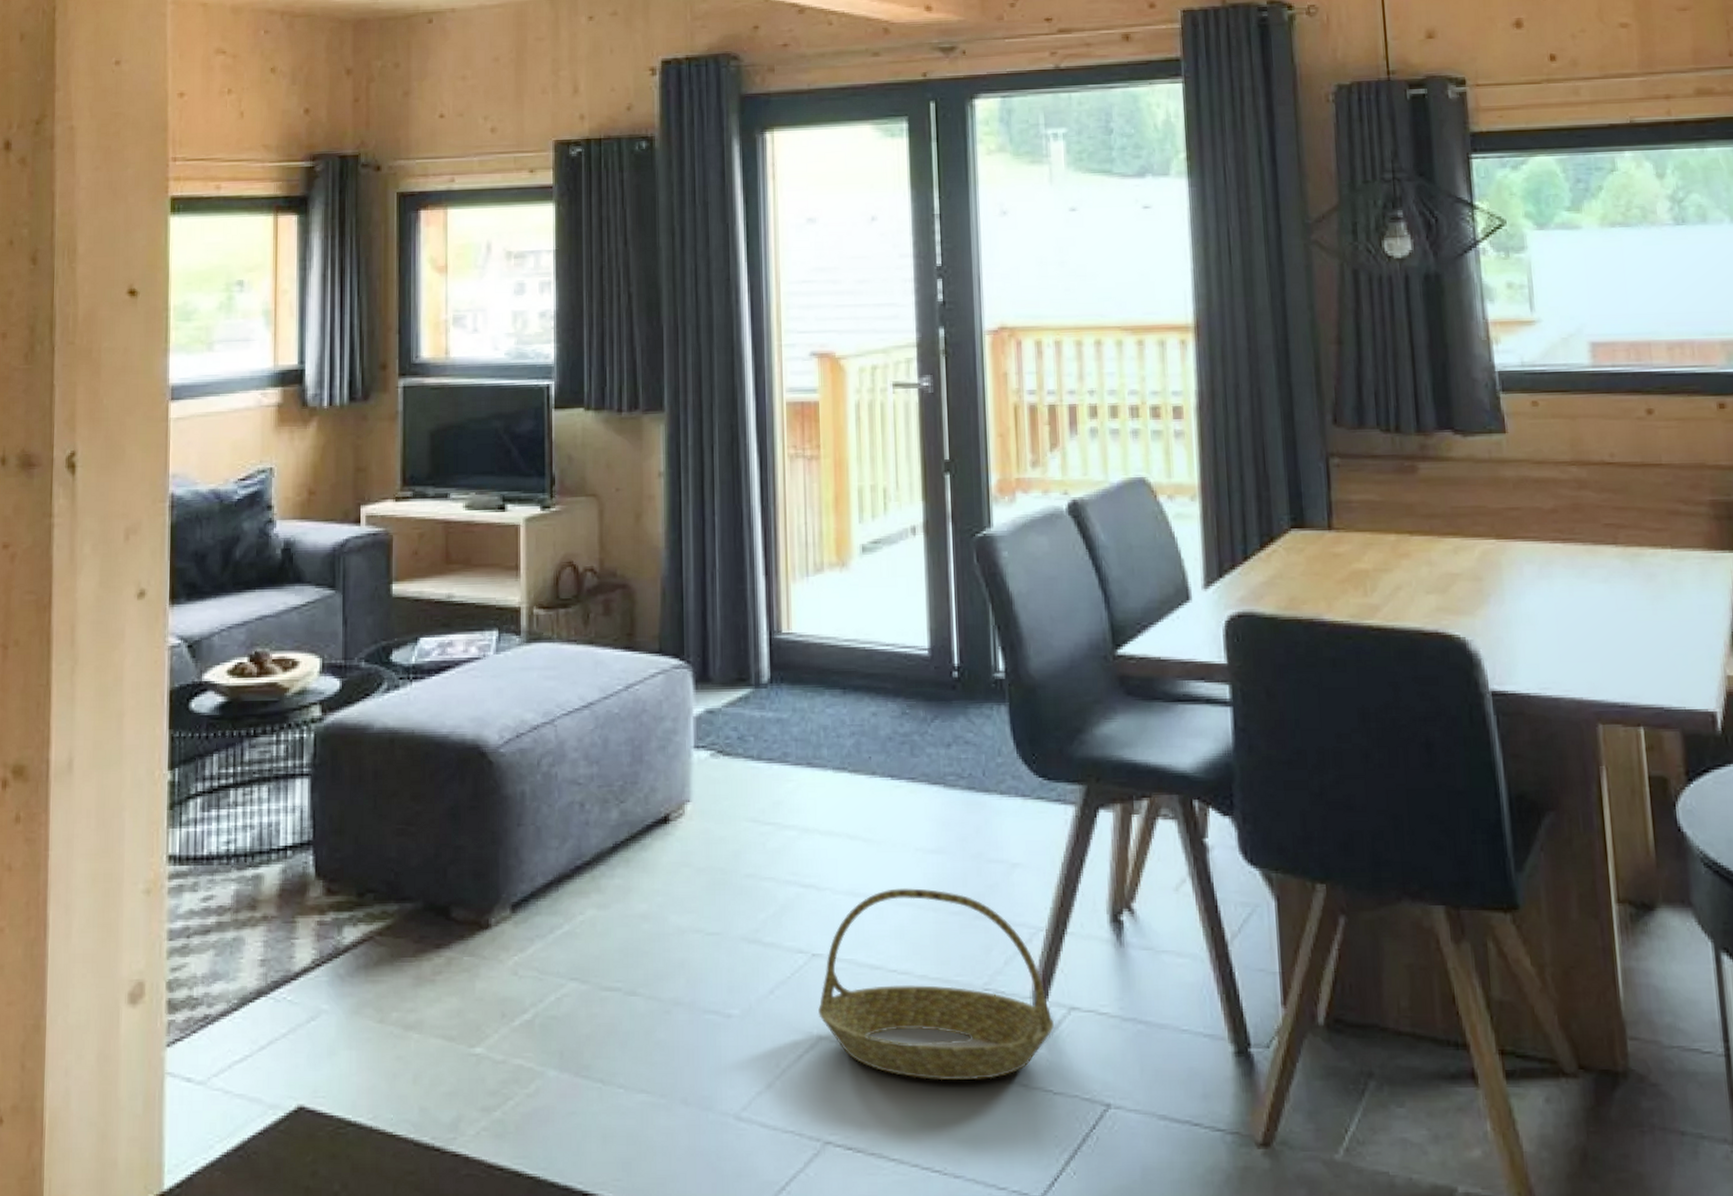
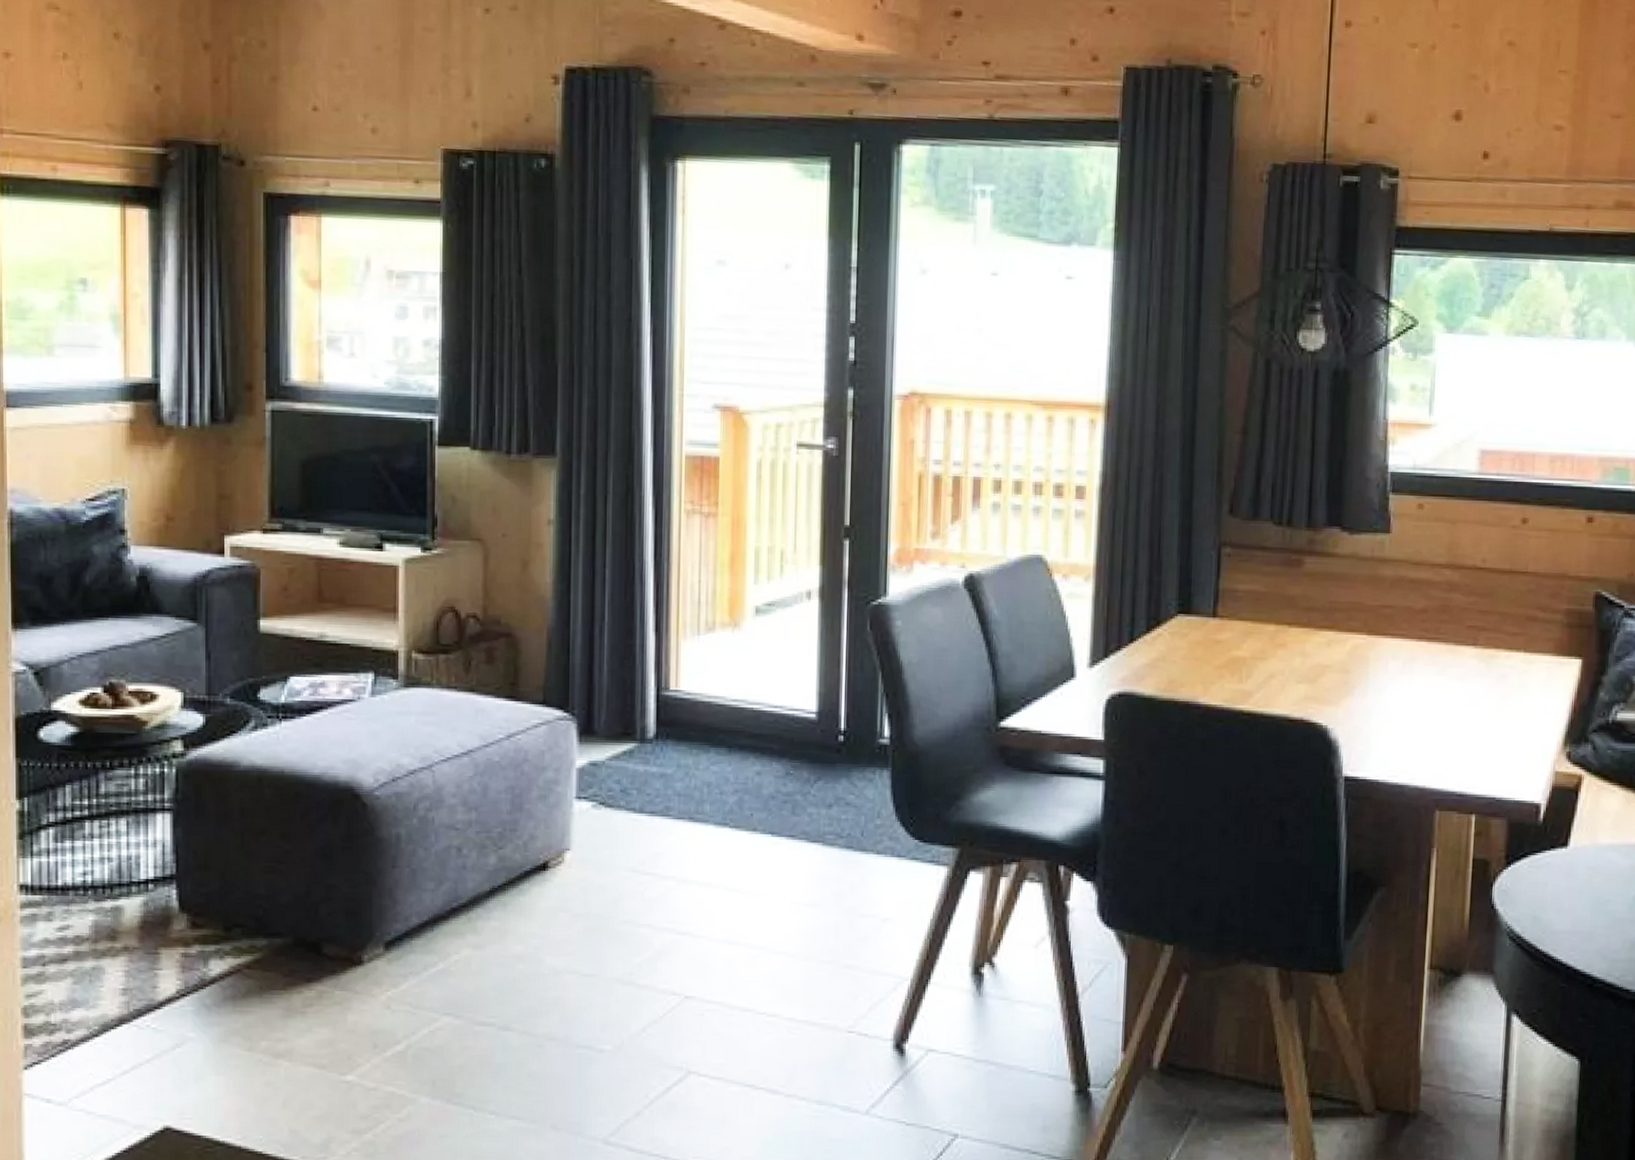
basket: present [818,888,1054,1081] -> none [688,938,911,1112]

